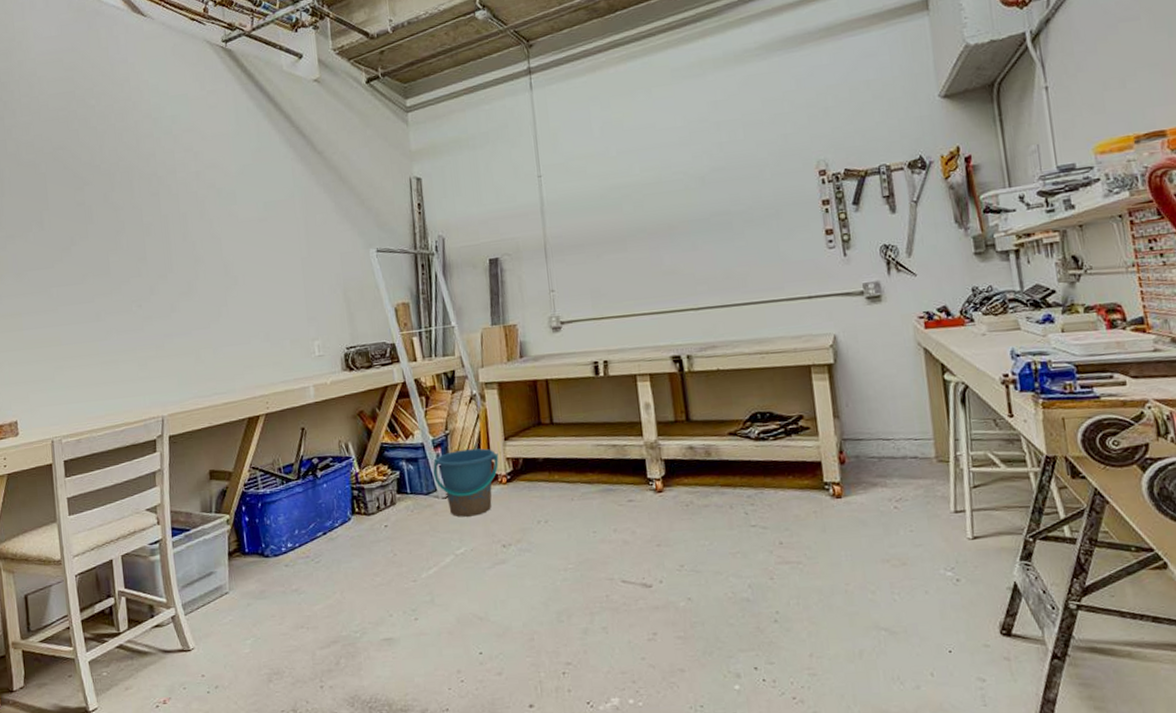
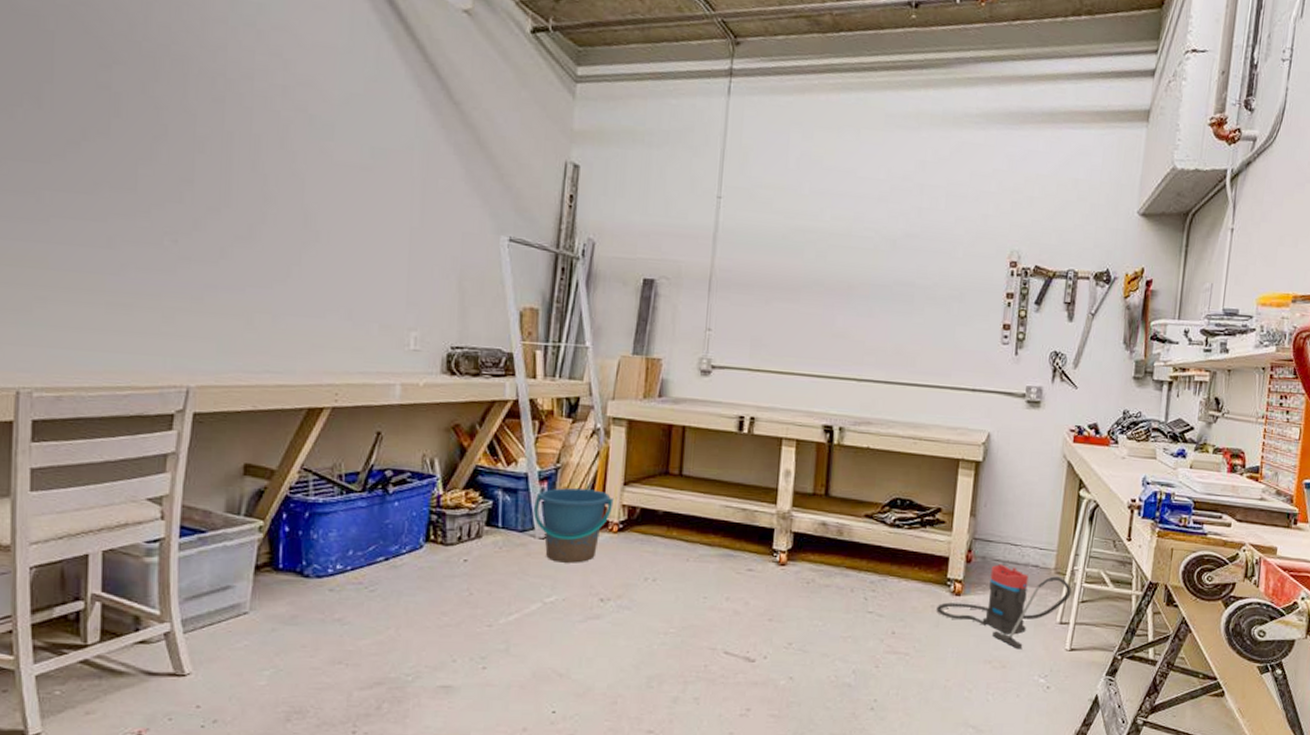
vacuum cleaner: none [819,460,960,545] -> present [936,564,1071,650]

